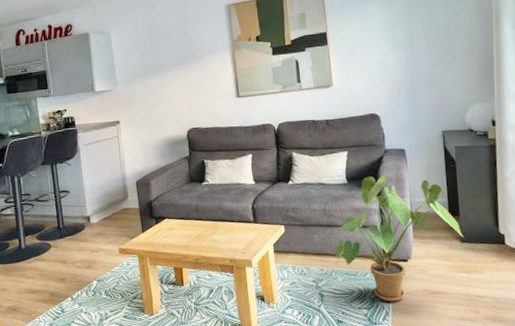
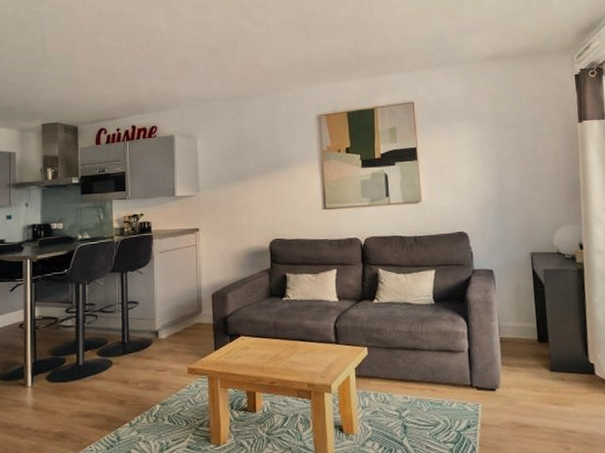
house plant: present [334,176,464,302] -> none [419,297,553,436]

